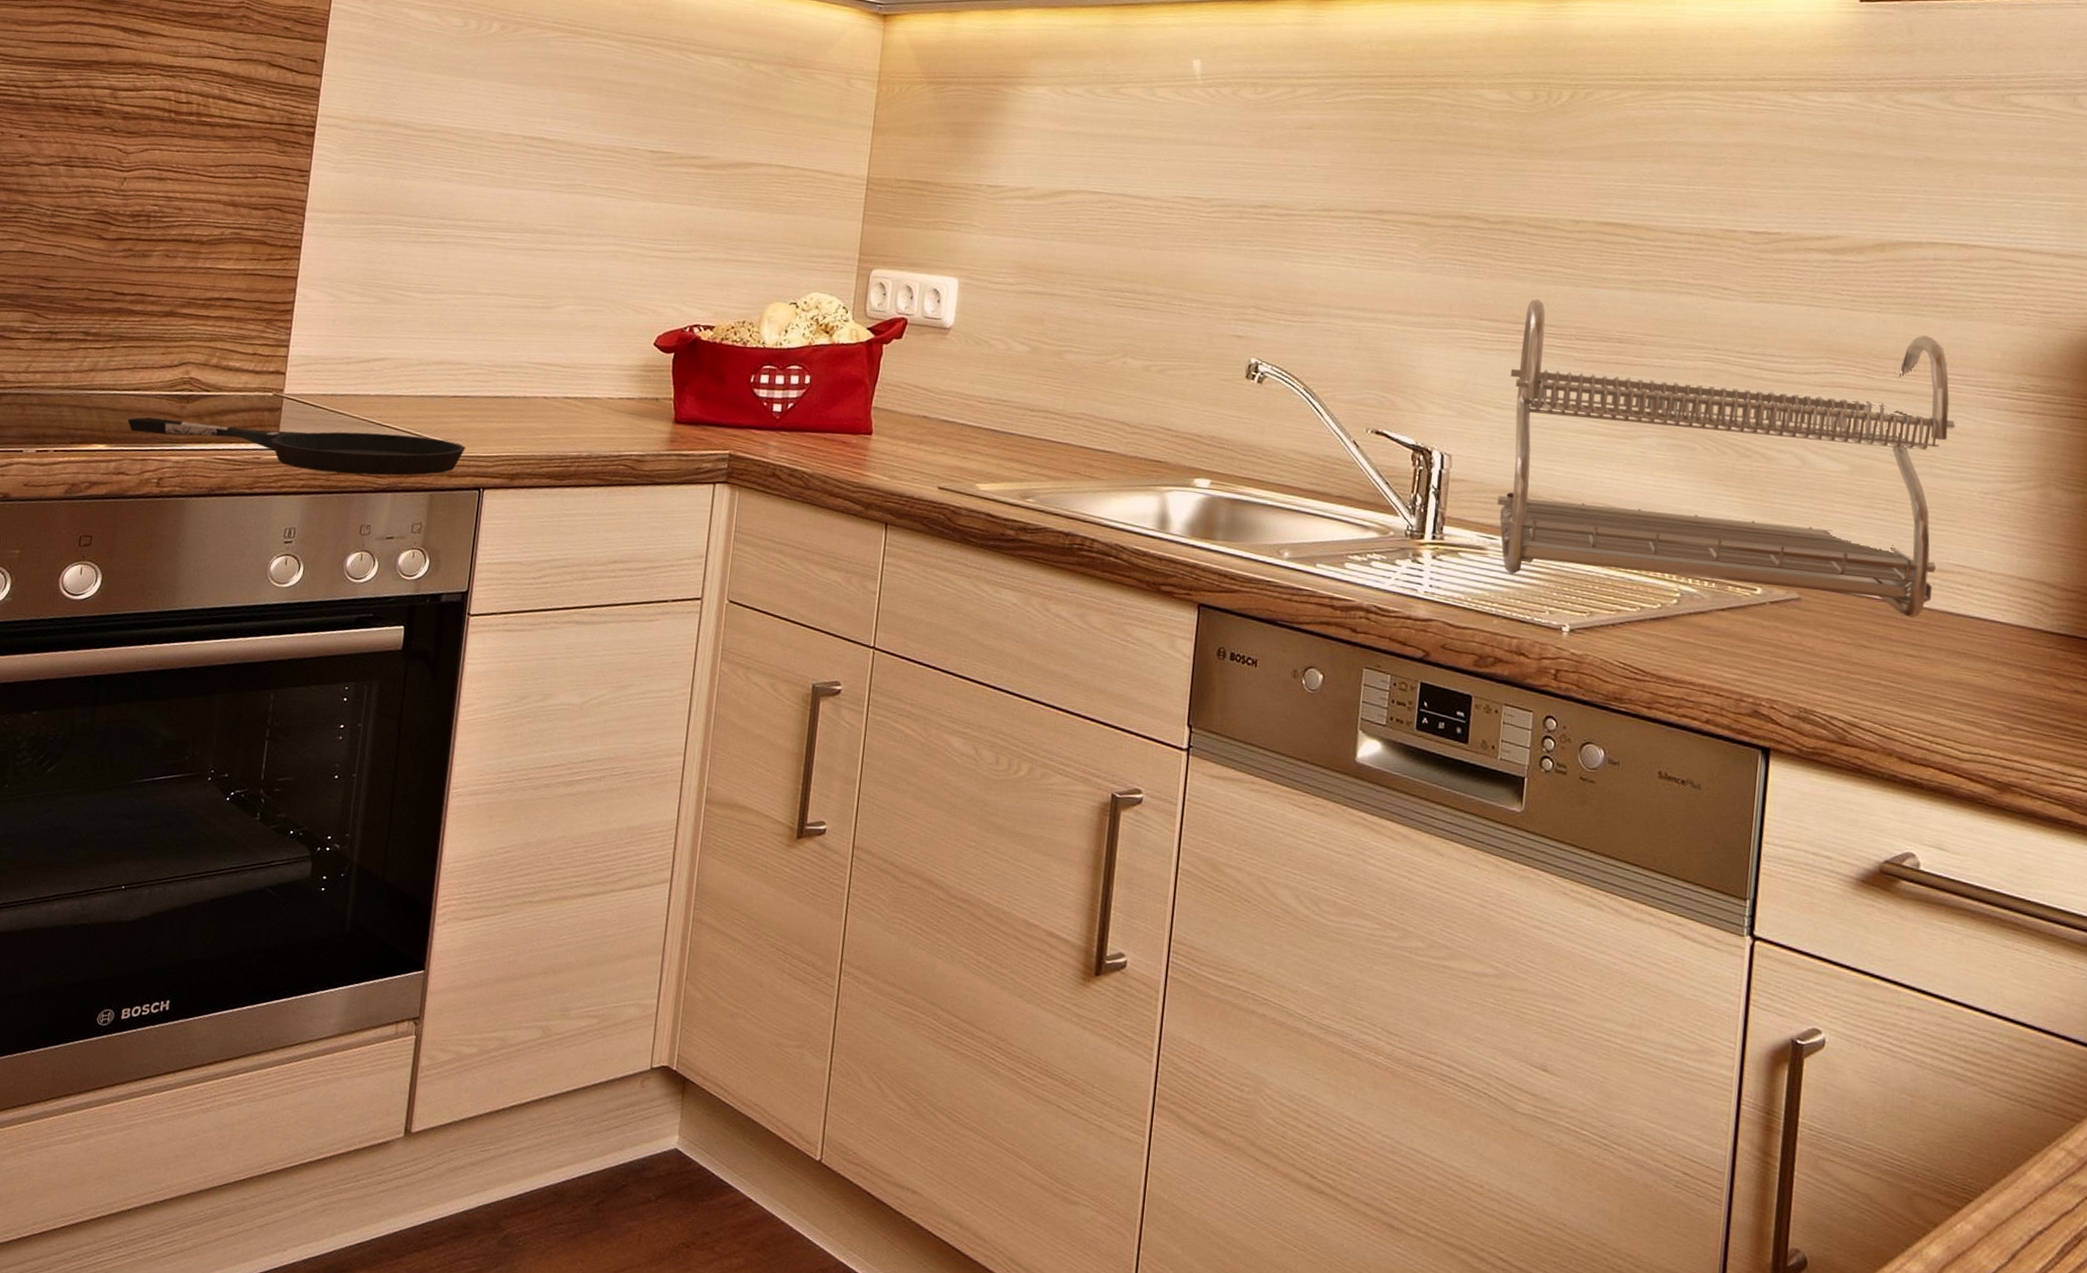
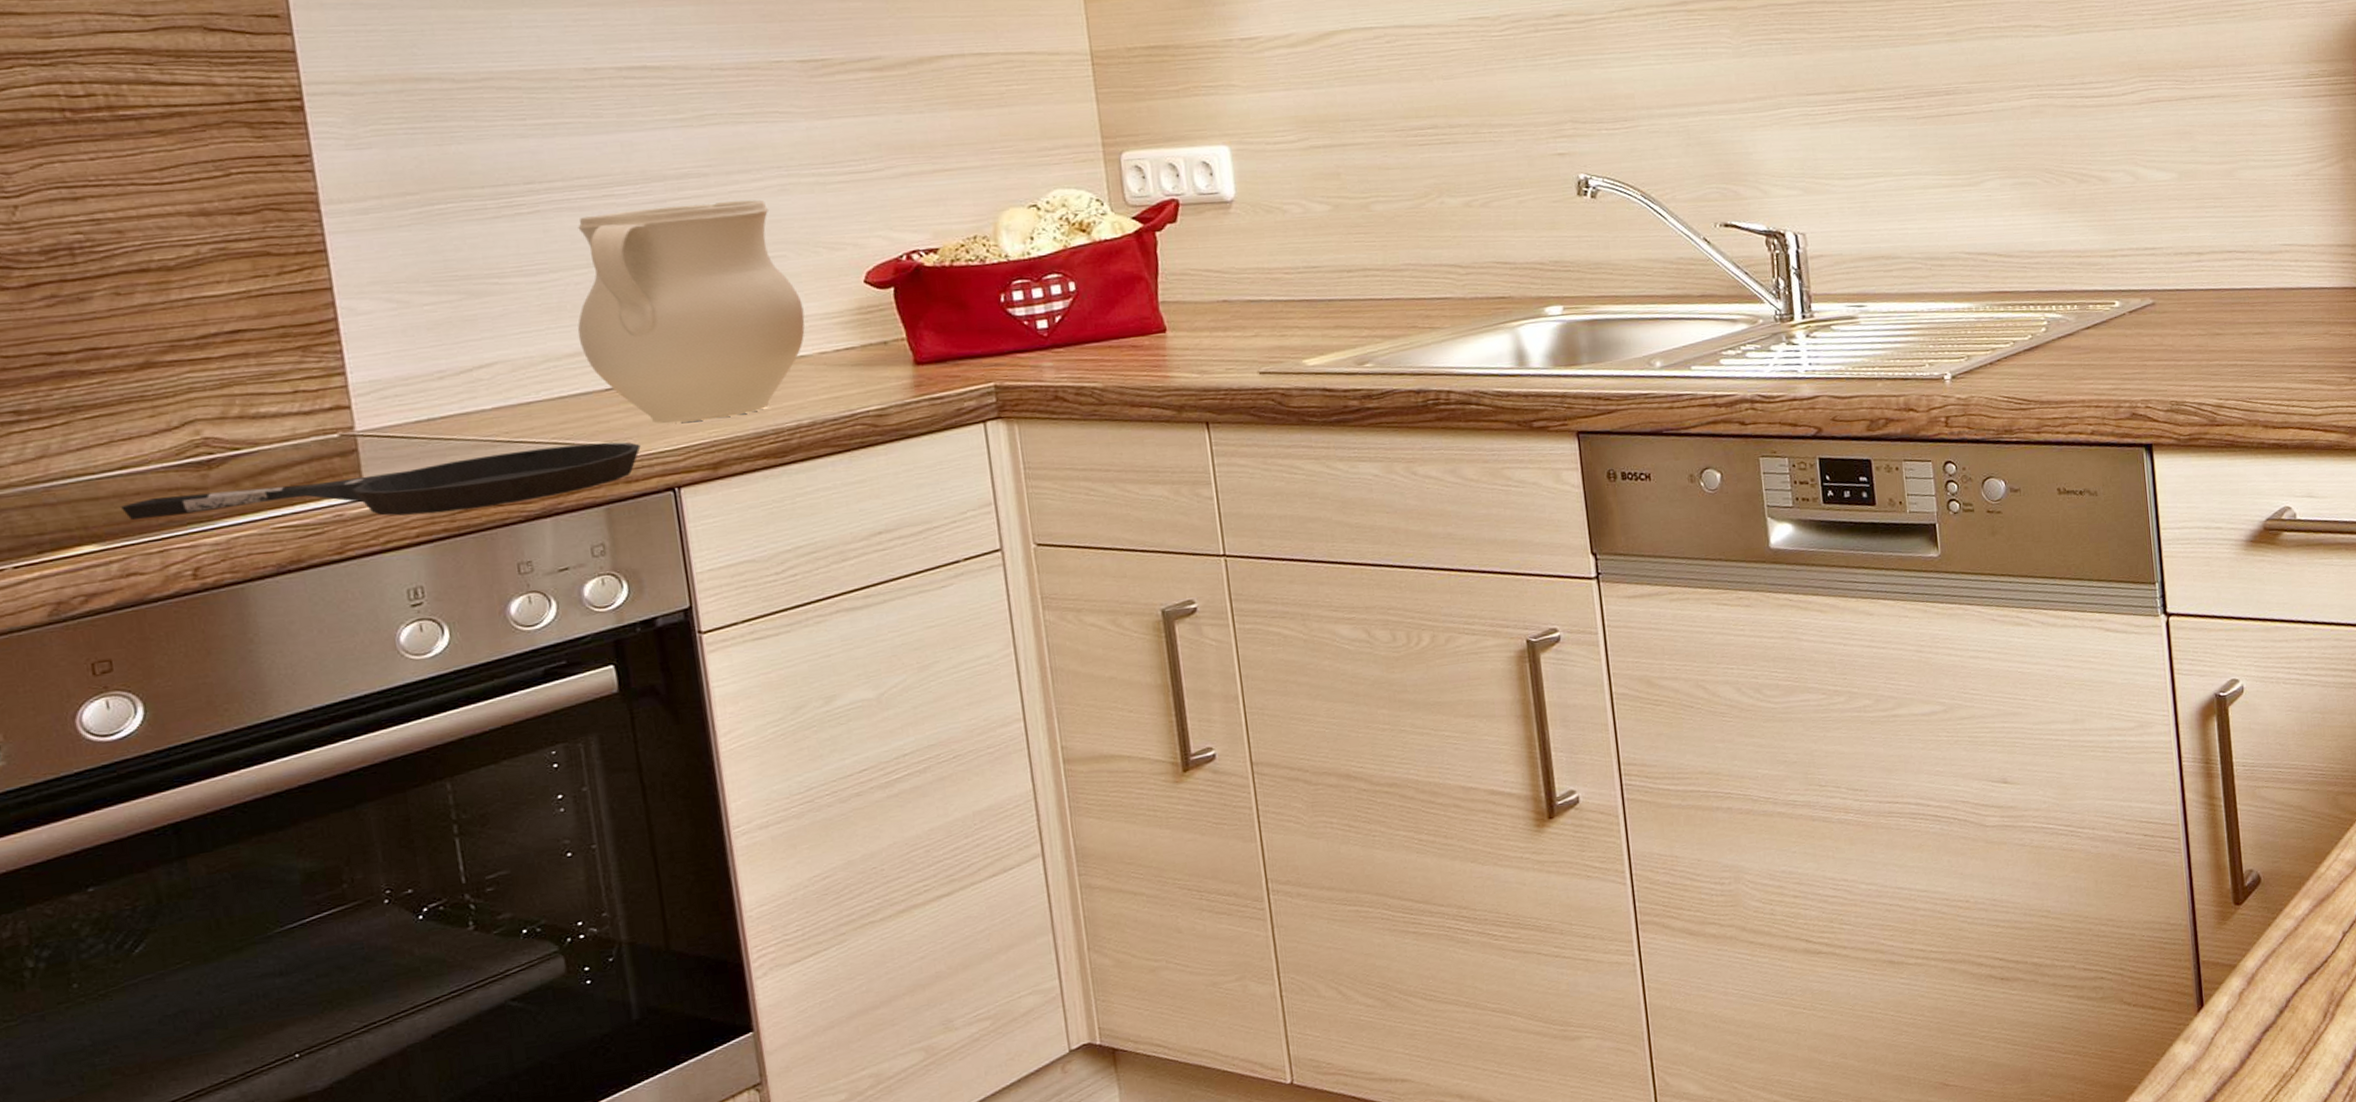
ceramic jug: none [445,252,606,438] -> present [577,199,805,424]
dish rack: present [1497,299,1956,619] -> none [1847,41,2267,337]

